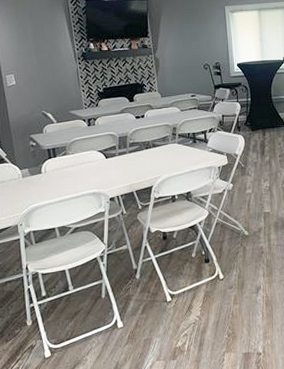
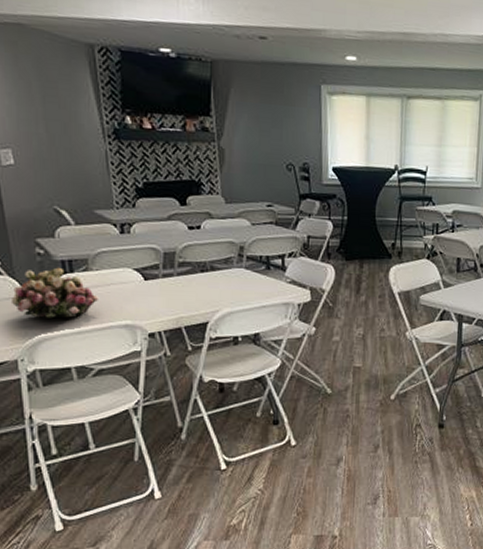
flower arrangement: none [13,154,74,192] -> present [10,267,99,318]

